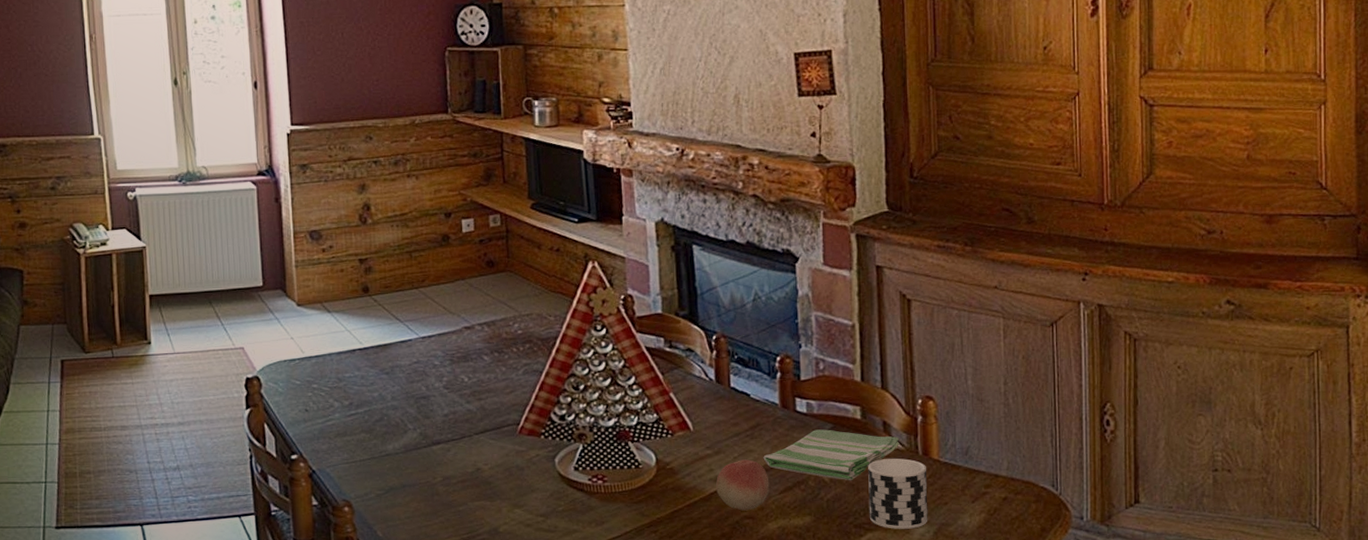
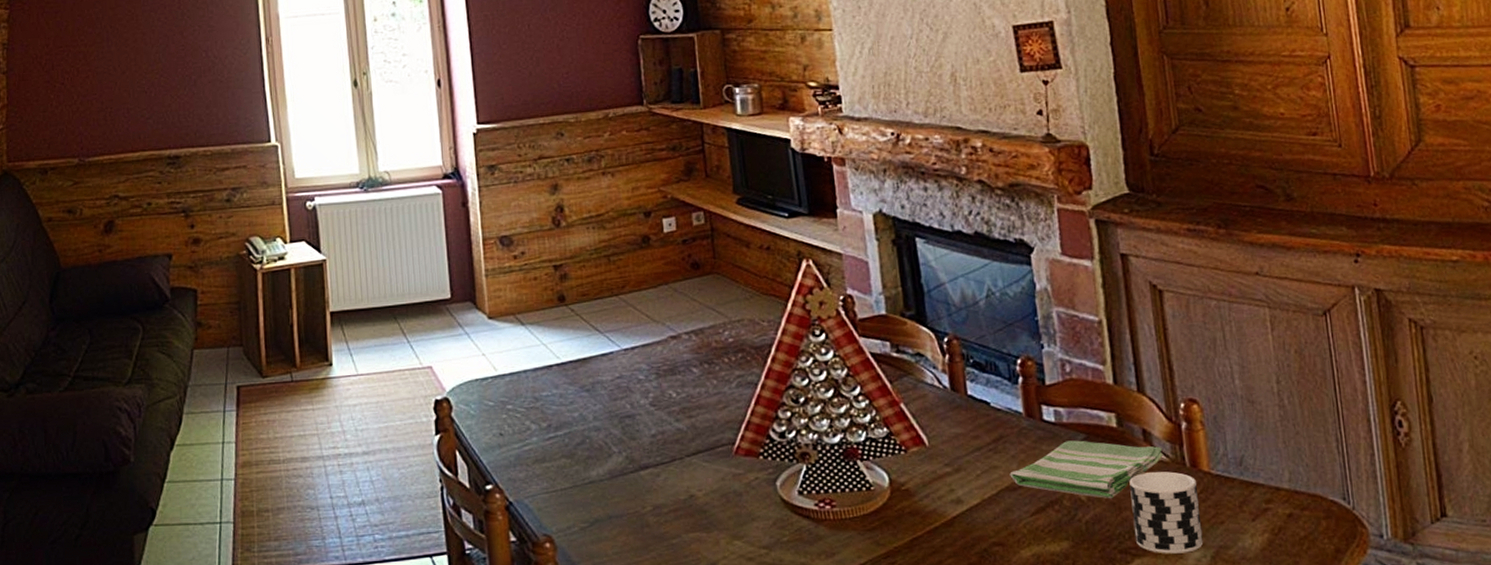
fruit: present [716,459,770,511] -> none [958,477,1019,537]

